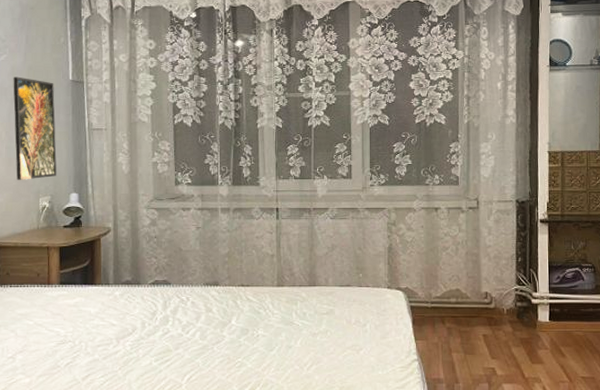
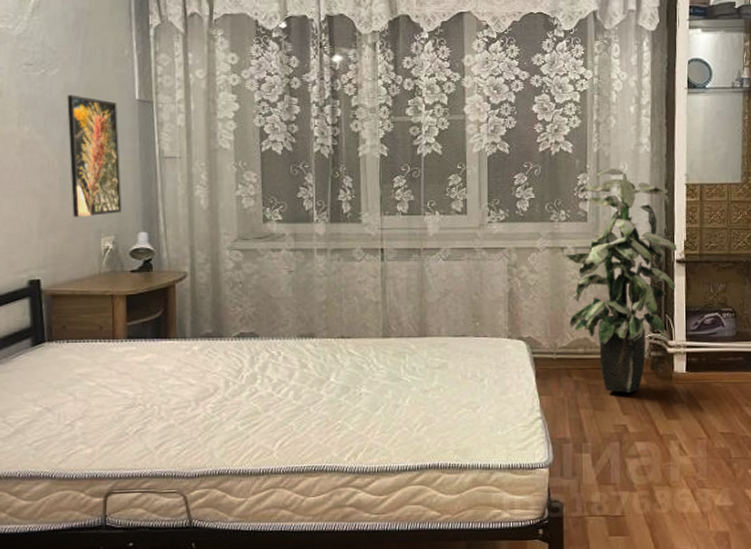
indoor plant: none [439,138,540,339] -> present [565,169,677,393]

